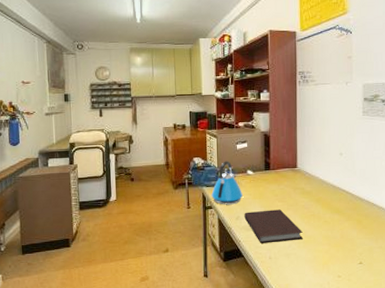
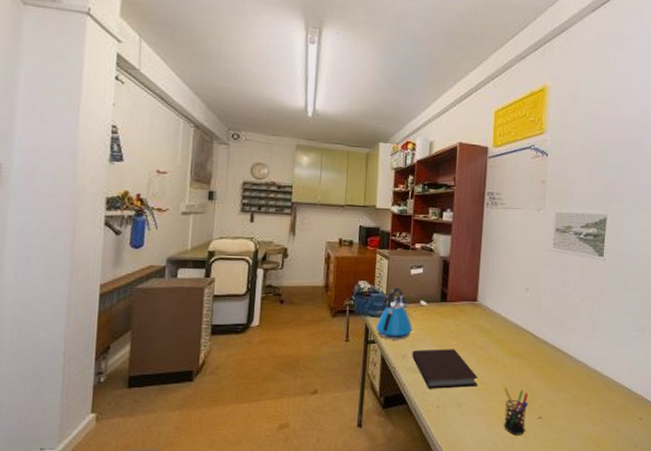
pen holder: none [326,238,349,279] -> present [504,386,529,435]

